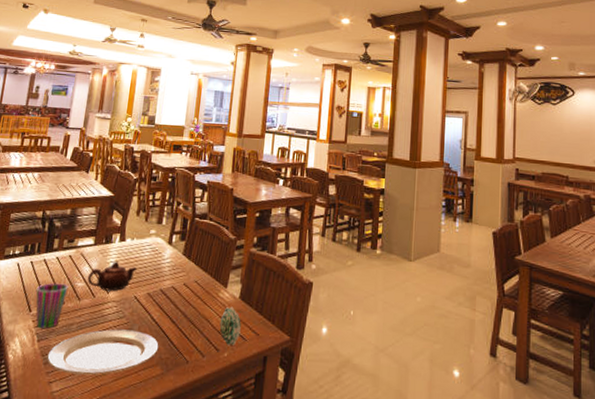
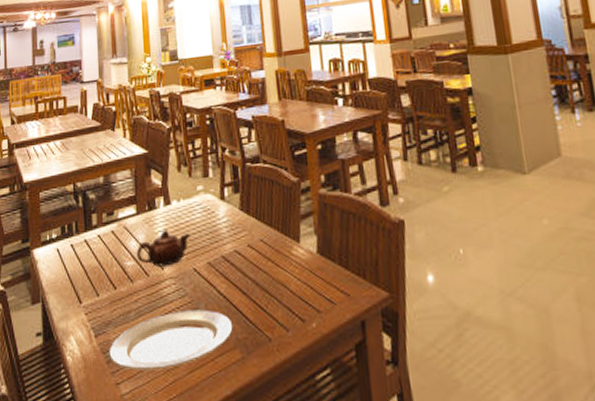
cup: present [35,283,69,328] -> none [82,265,118,321]
succulent plant: present [219,306,241,346] -> none [299,264,327,314]

